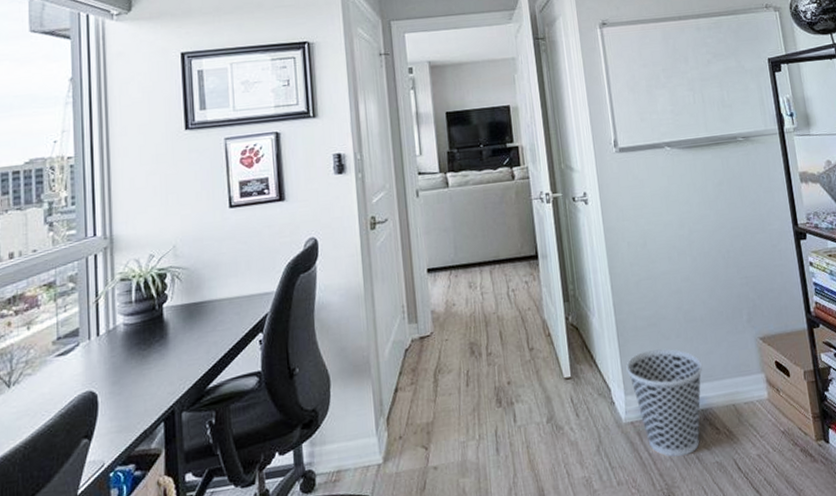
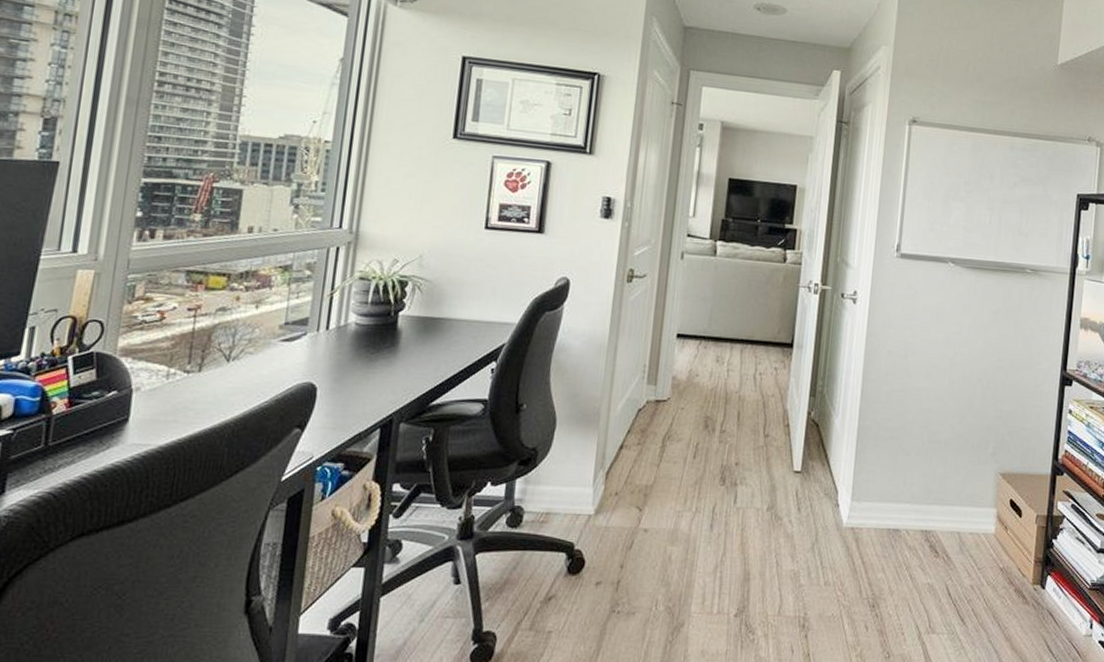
wastebasket: present [626,348,703,457] -> none [858,461,936,571]

